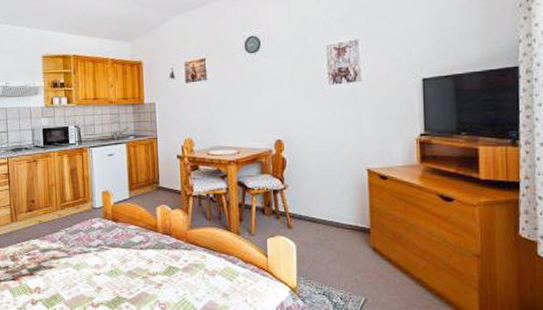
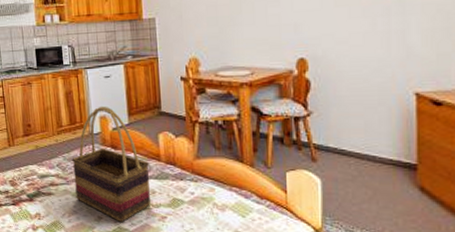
woven basket: none [74,182,148,292] -> present [72,106,150,223]

